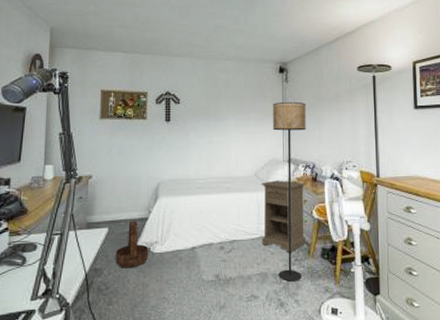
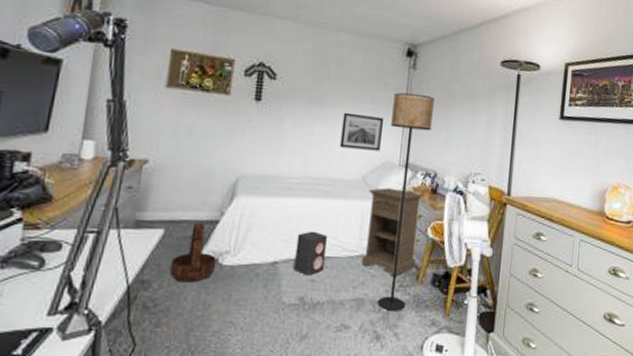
speaker: none [208,220,233,257] -> present [294,231,328,276]
wall art: none [234,123,267,151] -> present [339,112,384,151]

